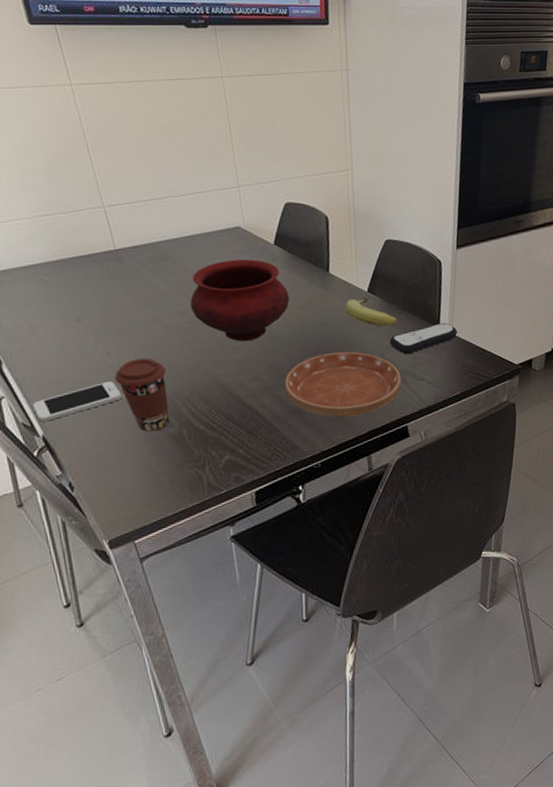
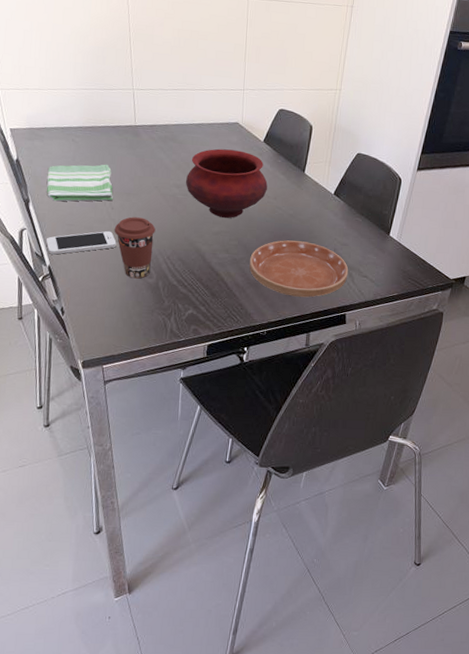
dish towel: none [16,301,106,358] -> present [47,164,113,202]
fruit: present [345,297,397,327] -> none [312,198,354,227]
remote control: present [389,322,458,354] -> none [344,231,405,253]

